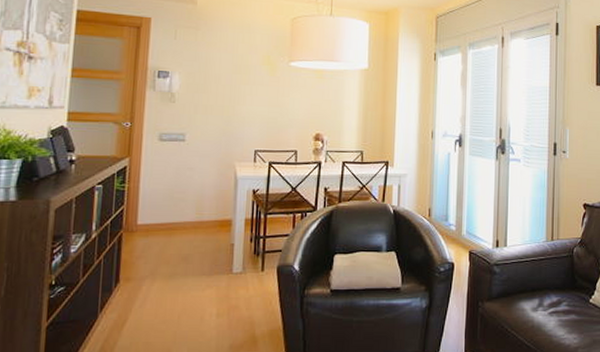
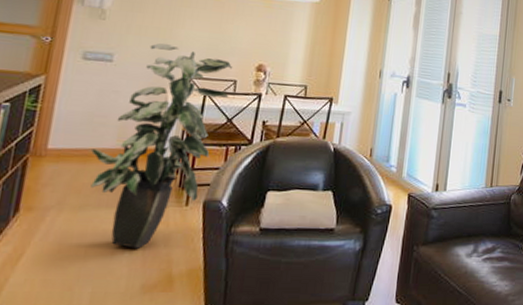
indoor plant: none [175,120,293,312] -> present [90,43,233,249]

